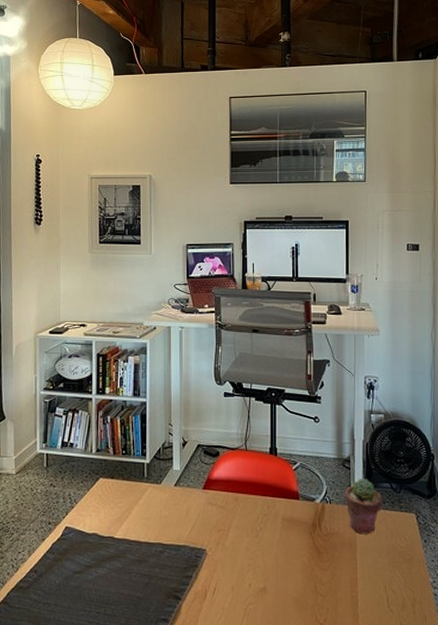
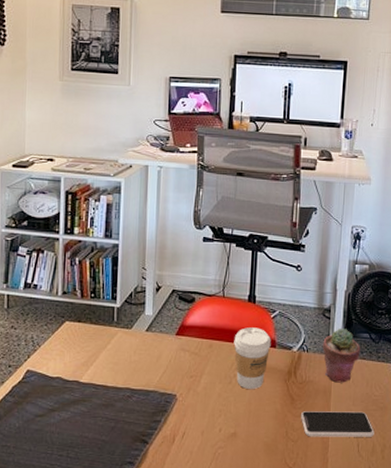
coffee cup: none [258,480,294,543] -> present [234,327,271,390]
smartphone: none [328,564,403,592] -> present [301,411,374,437]

